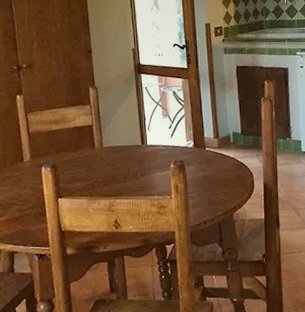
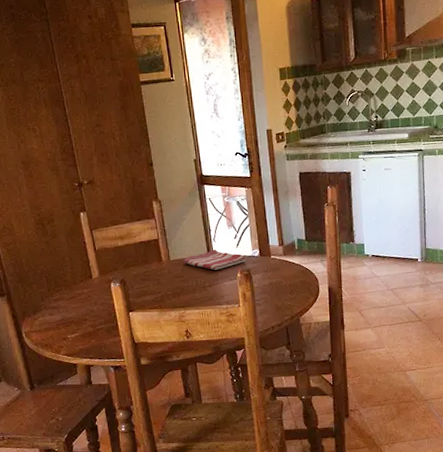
dish towel: none [116,138,180,160] -> present [183,249,246,271]

